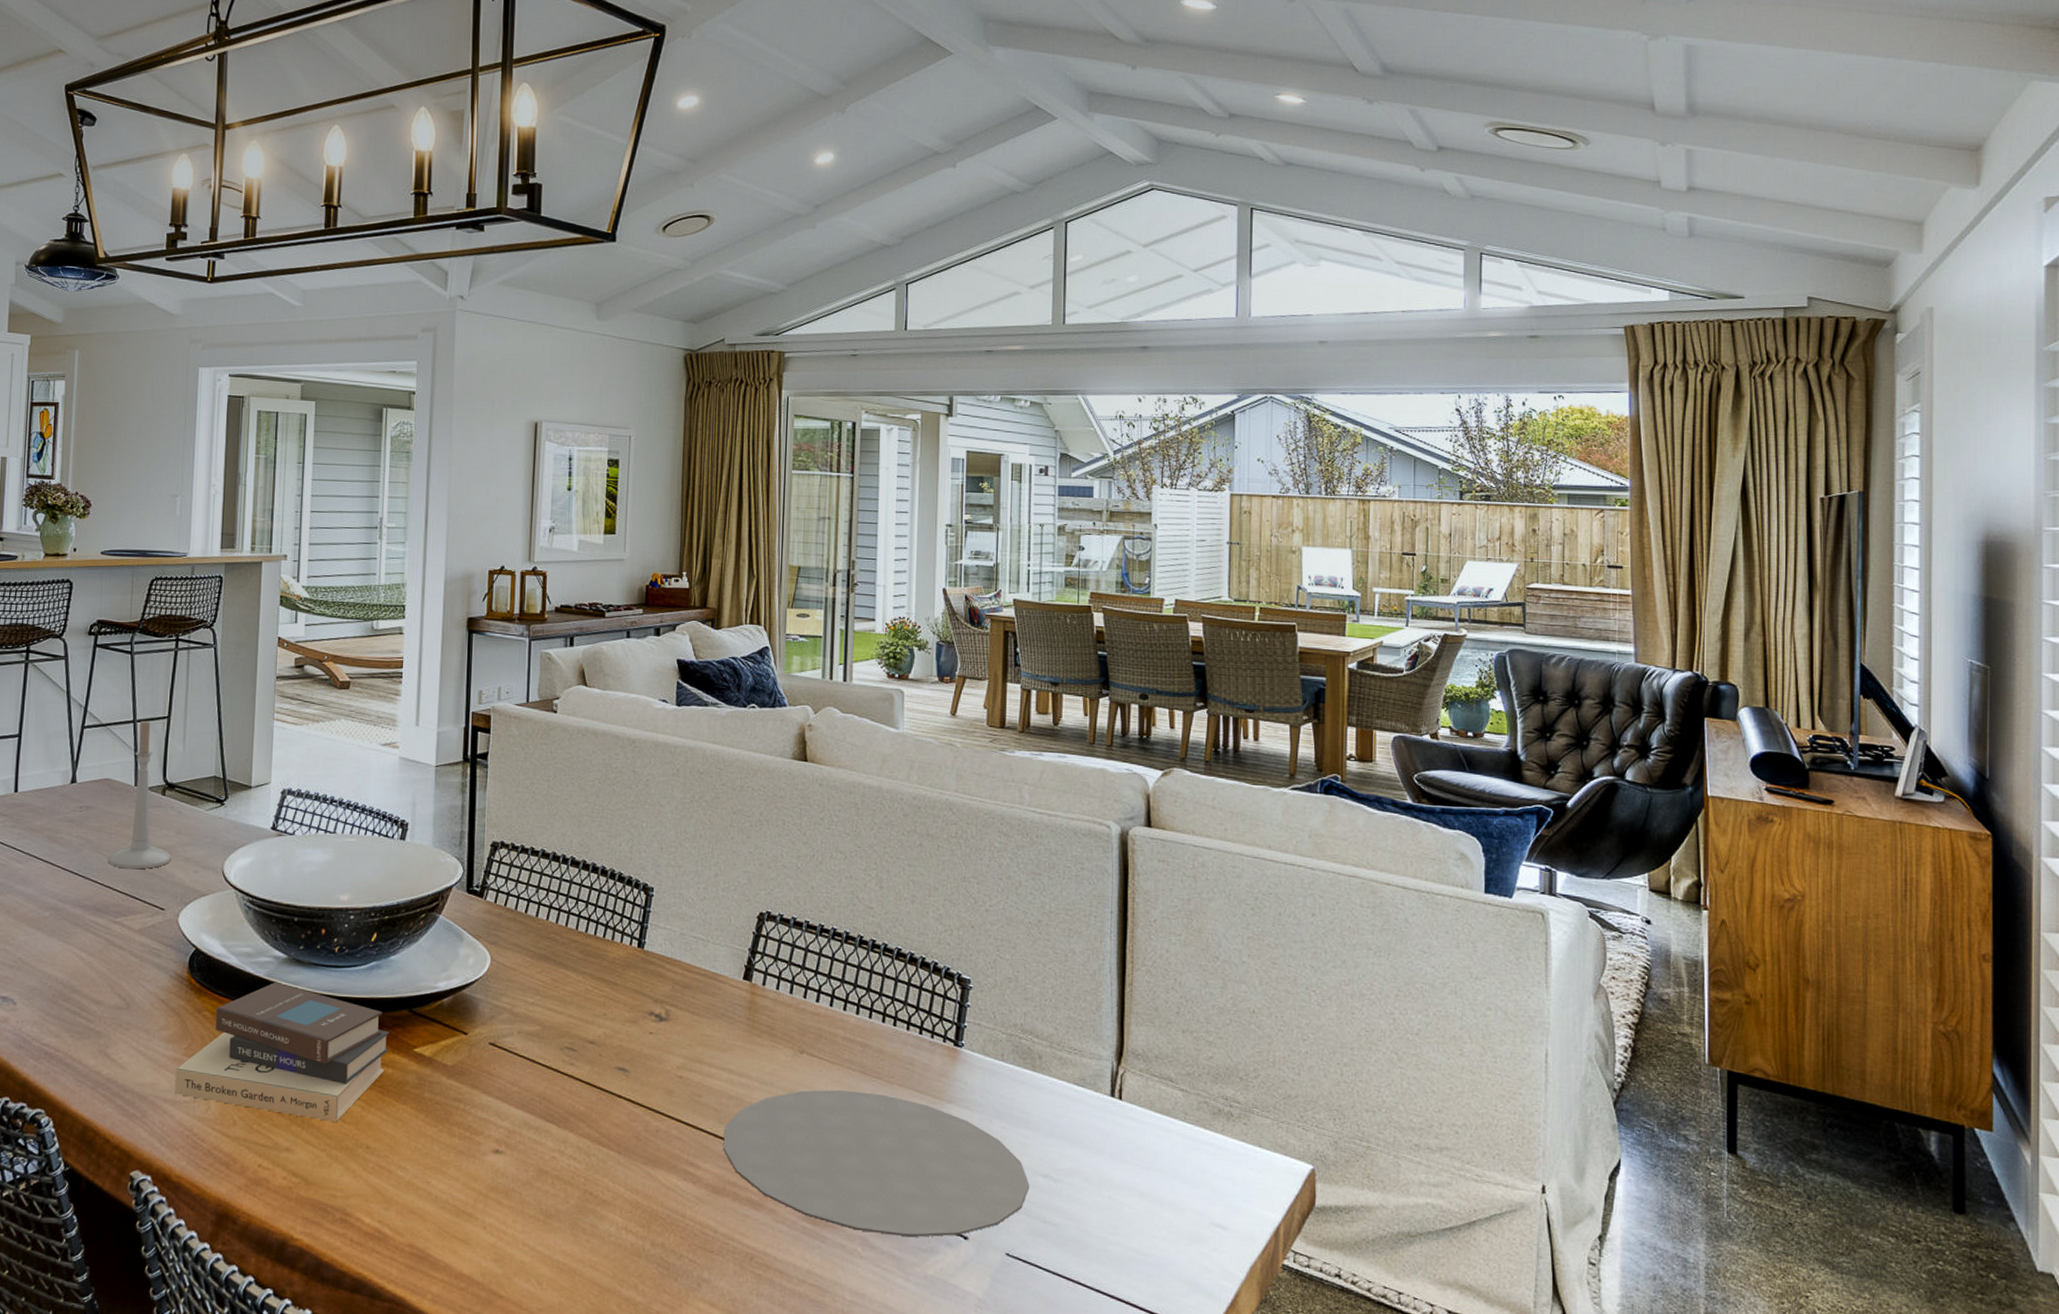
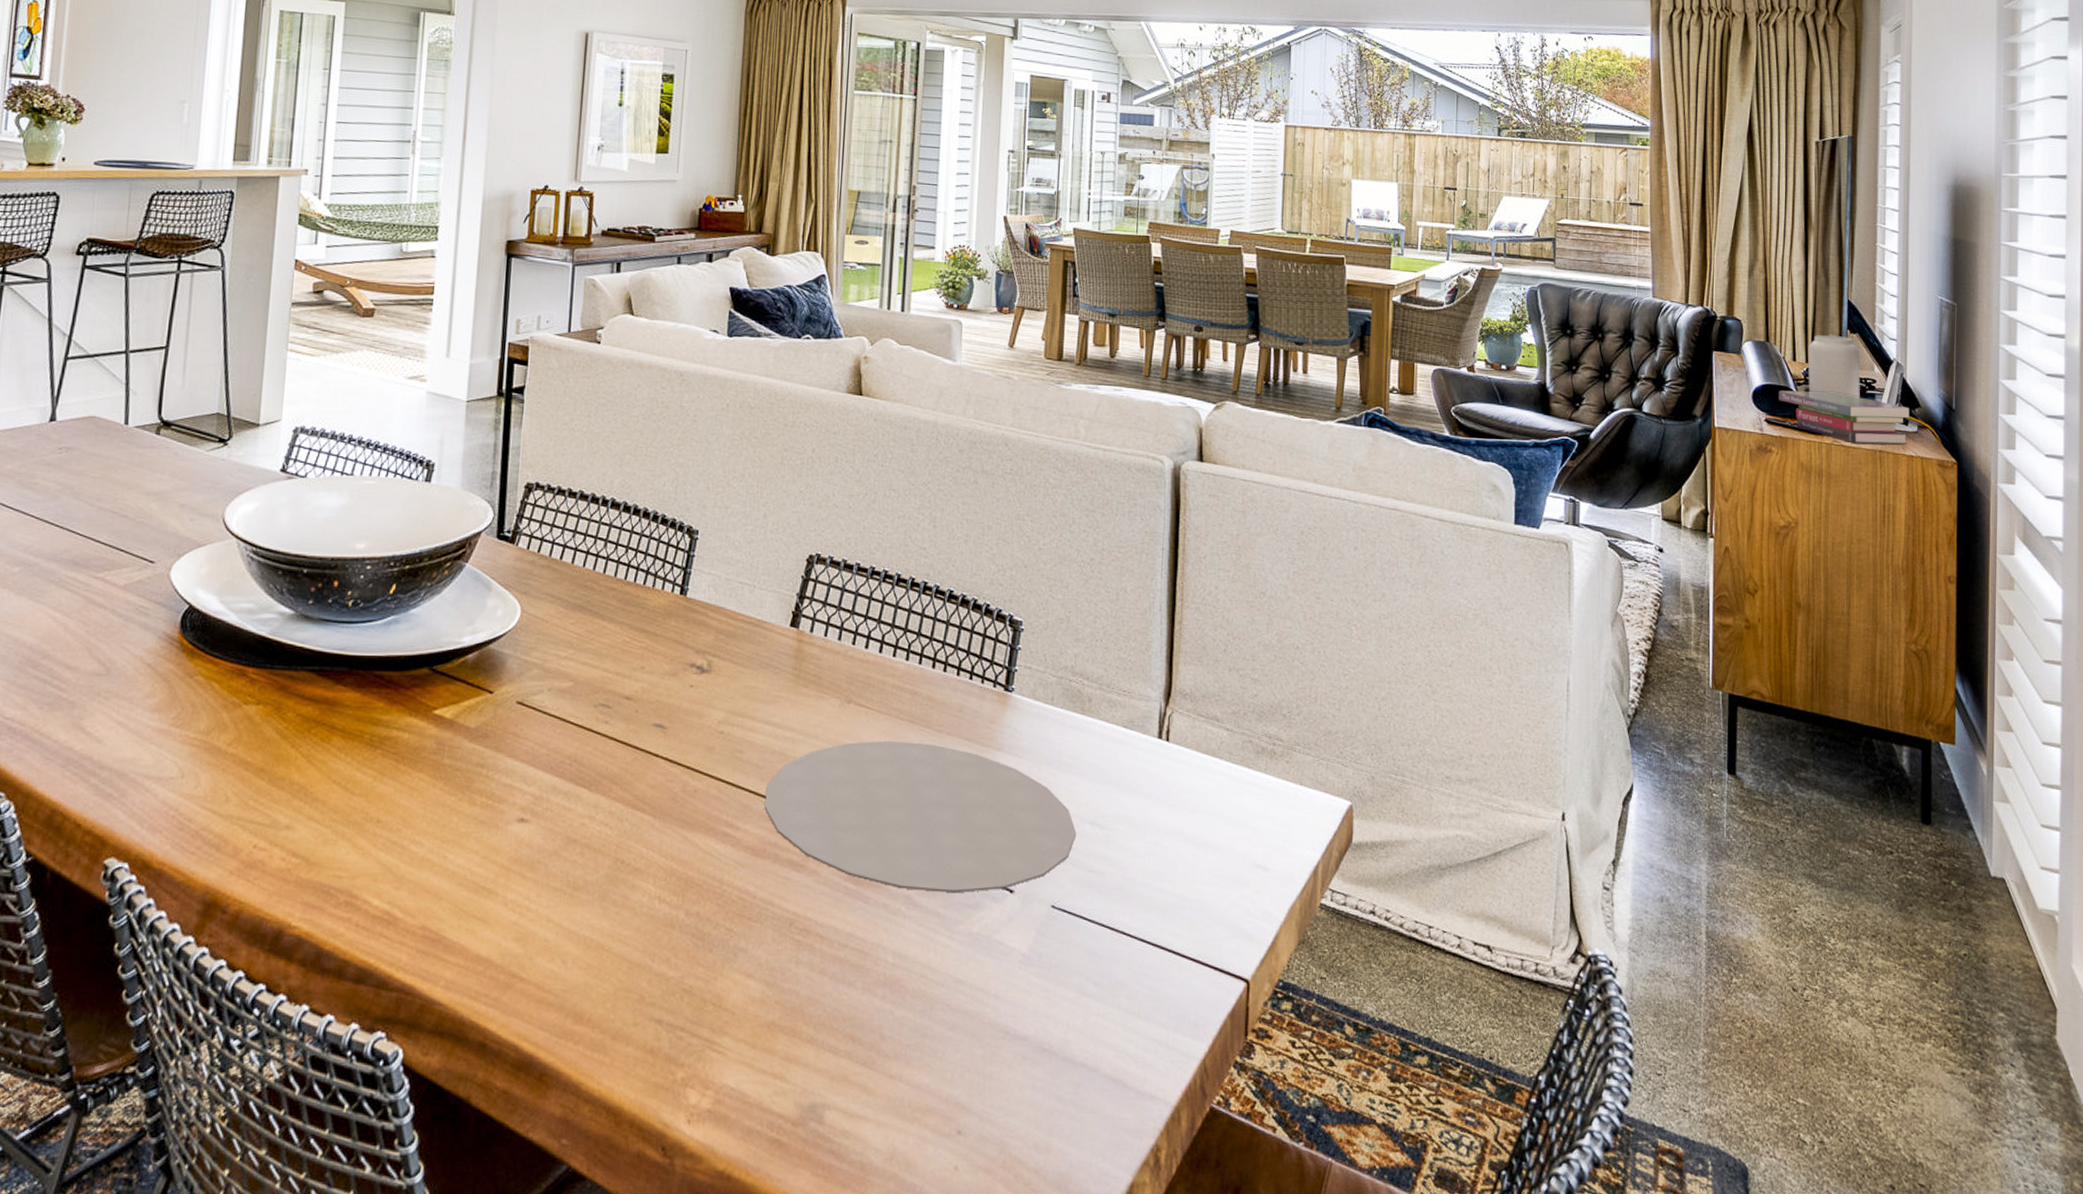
candlestick: present [108,719,172,870] -> none [90,349,165,518]
books: present [174,981,389,1123] -> none [159,640,407,796]
books: none [1780,758,1935,816] -> present [1778,390,1910,445]
vase: none [1814,700,1876,766] -> present [1808,335,1860,398]

